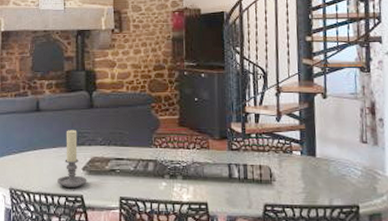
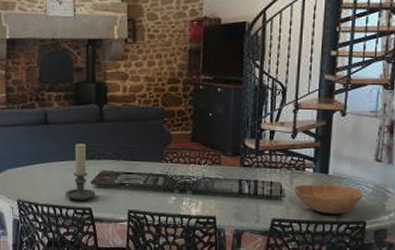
bowl: none [283,166,353,198] -> present [293,183,363,215]

